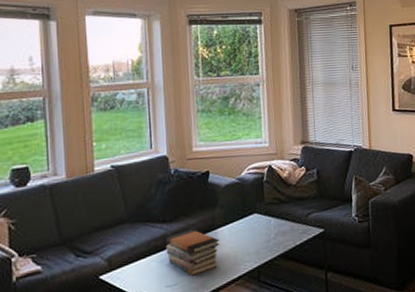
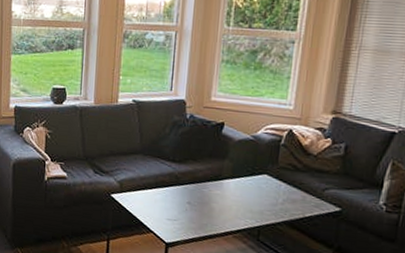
book stack: present [165,229,220,276] -> none [171,174,224,217]

